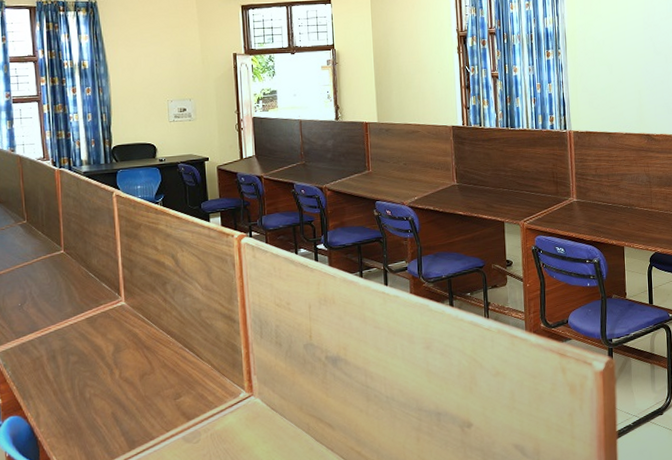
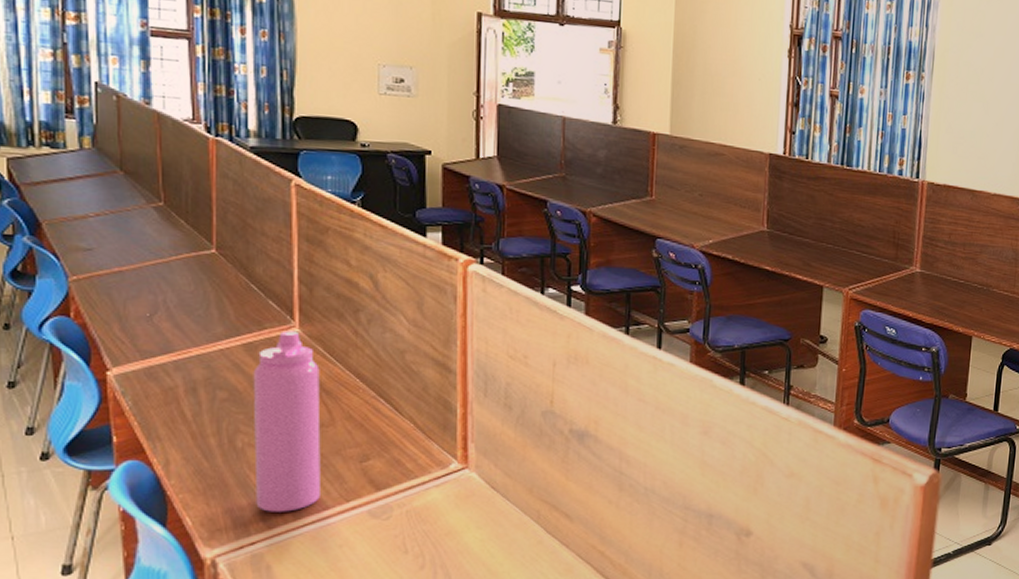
water bottle: none [94,304,147,446] -> present [253,330,321,512]

